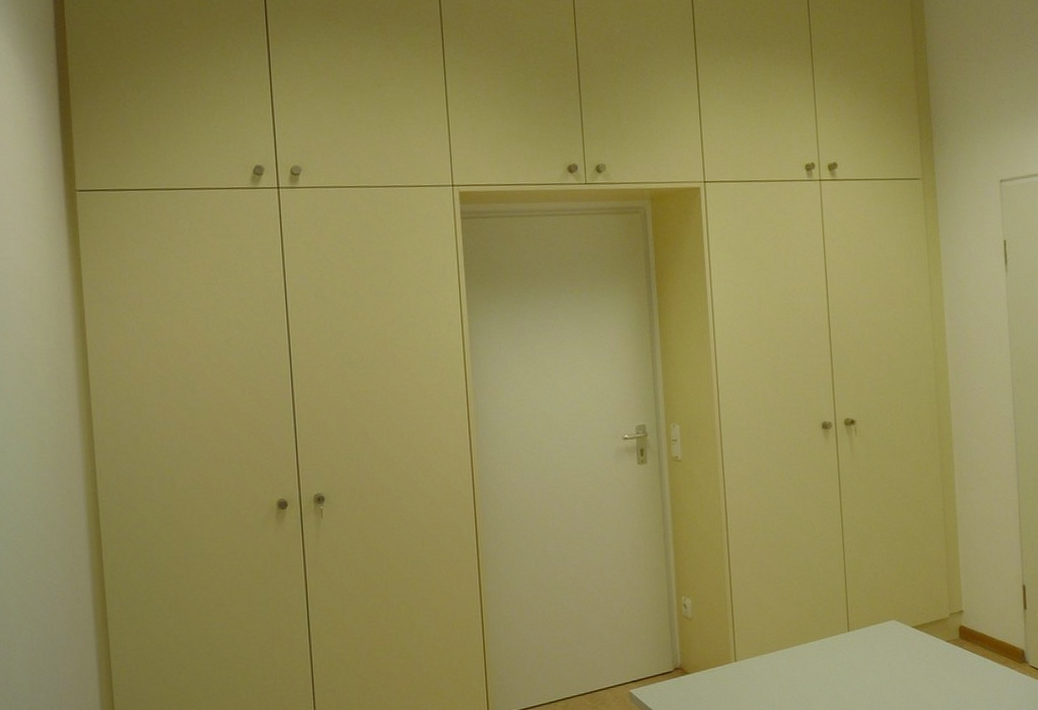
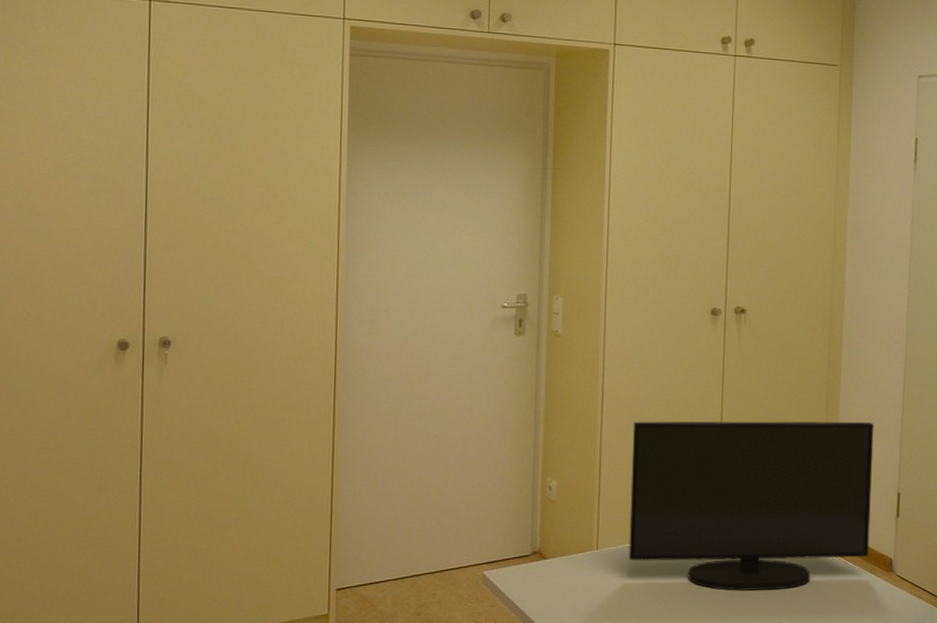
monitor: none [758,519,1001,692] -> present [628,421,874,591]

